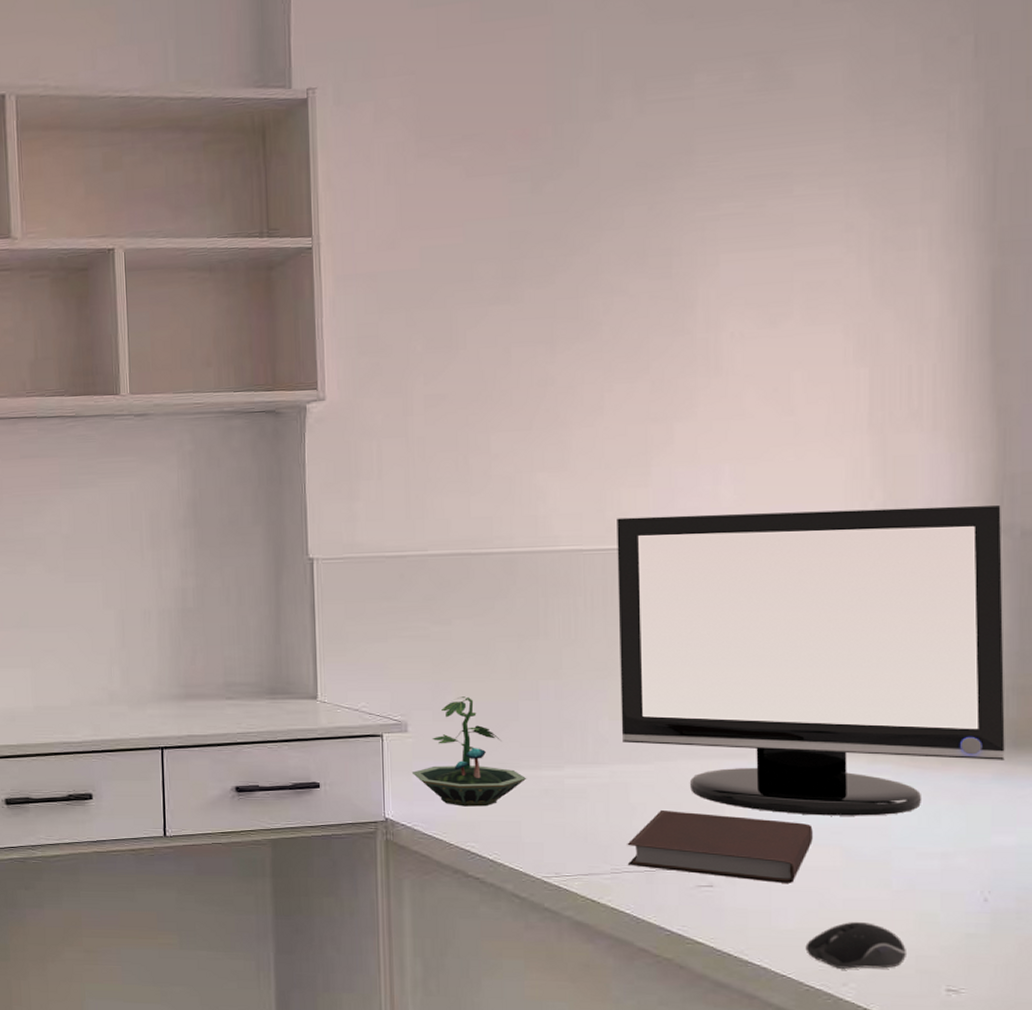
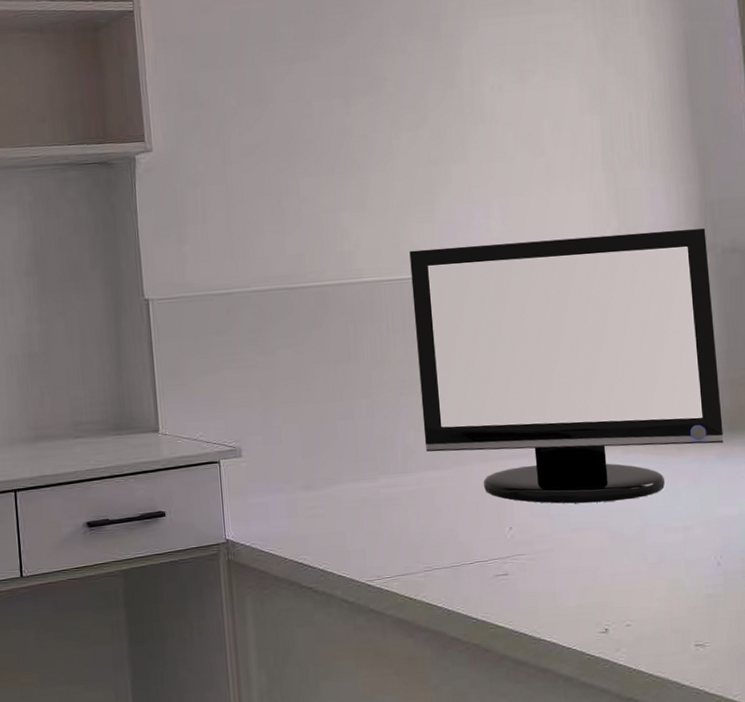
terrarium: present [411,696,527,807] -> none [247,420,348,523]
notebook: present [627,811,813,883] -> none [435,509,584,566]
computer mouse: present [805,921,908,969] -> none [585,593,664,637]

